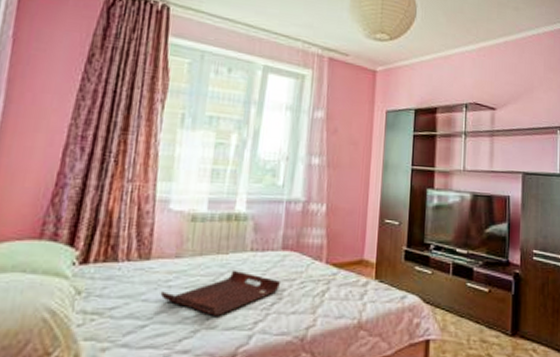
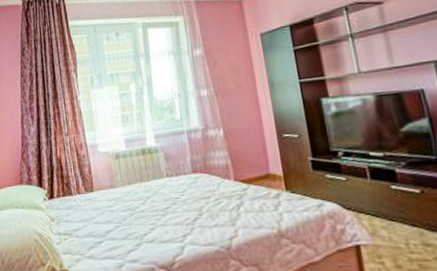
serving tray: present [160,269,280,317] -> none [106,193,198,233]

